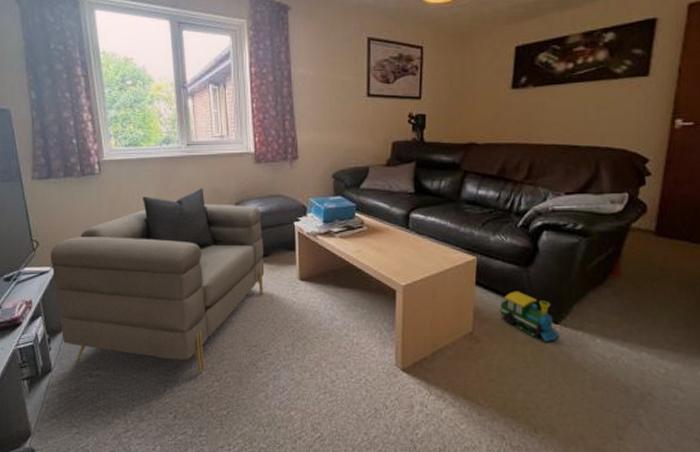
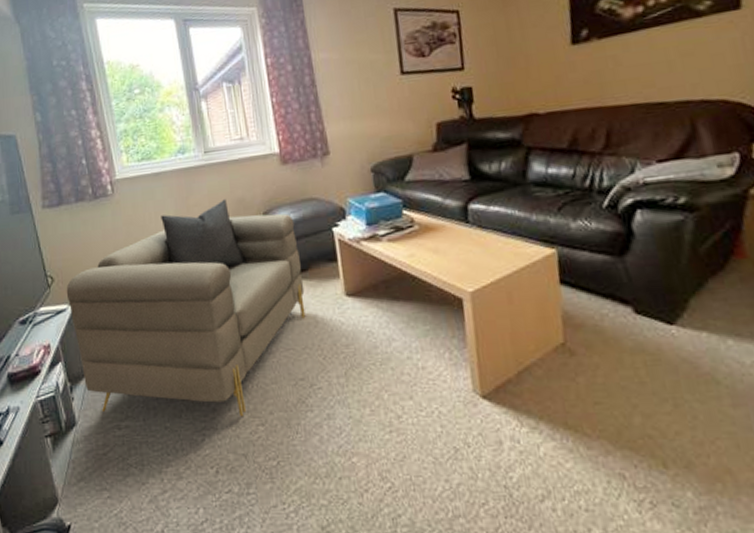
toy train: present [500,291,559,341] -> none [594,286,677,348]

